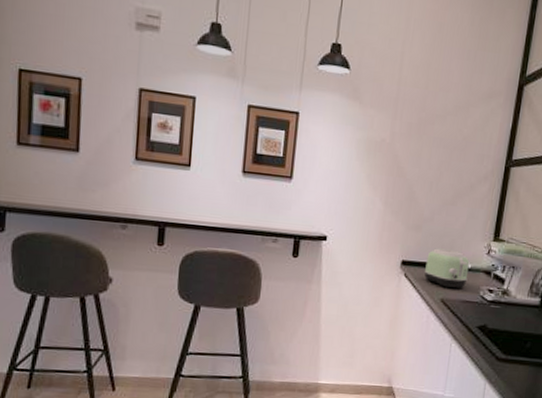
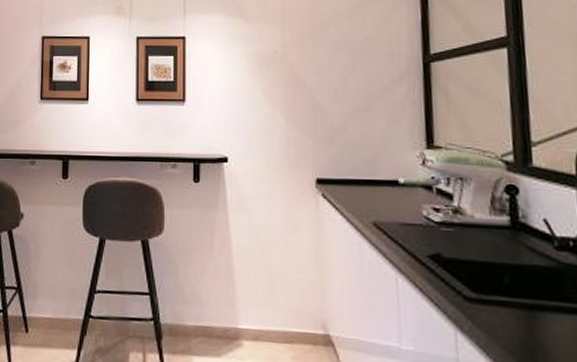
toaster: present [424,248,470,288] -> none [345,162,403,209]

